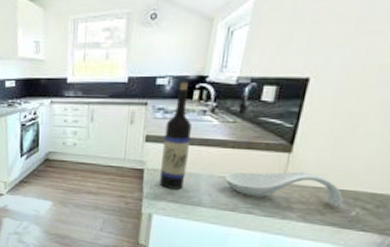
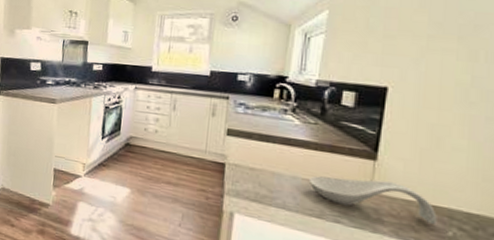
wine bottle: present [160,82,192,190] -> none [241,80,273,189]

